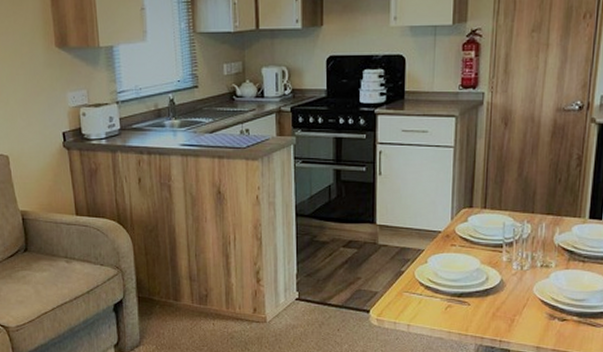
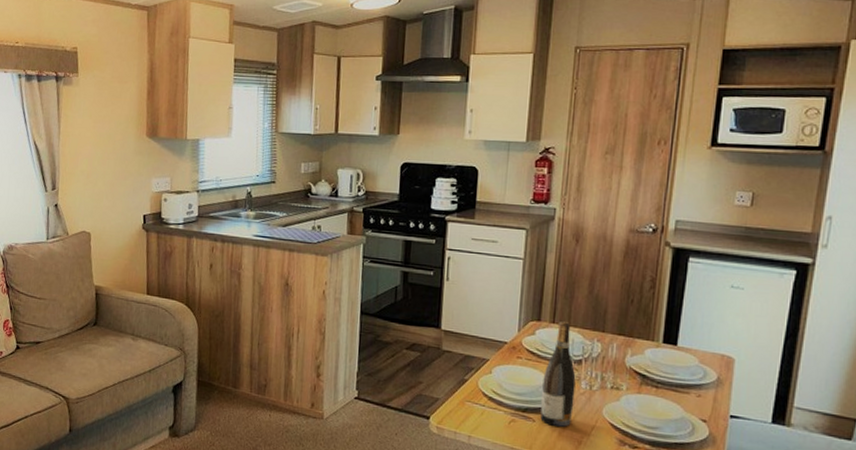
wine bottle: none [475,206,508,307] -> present [540,321,576,427]

